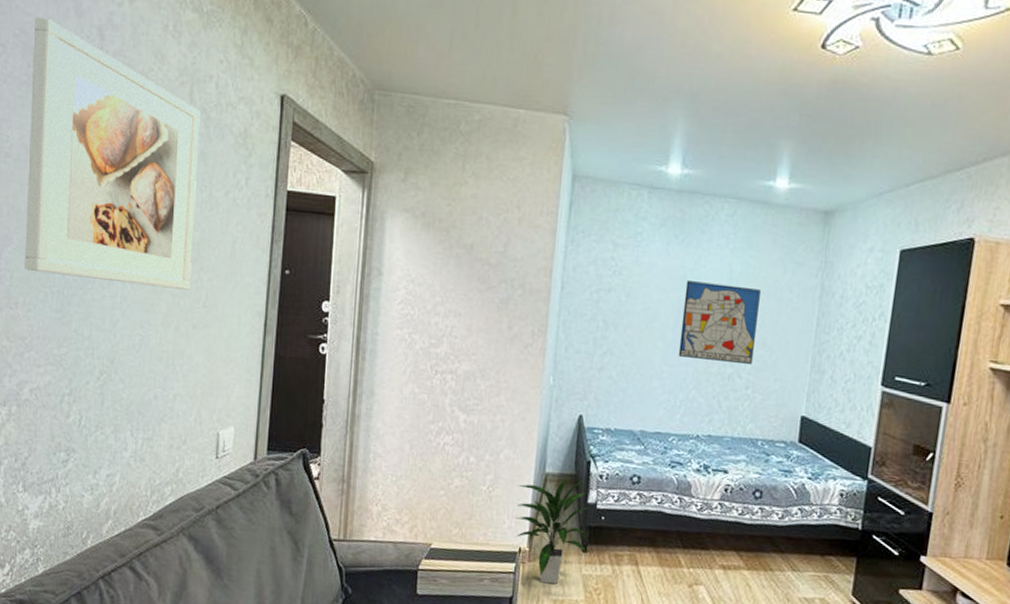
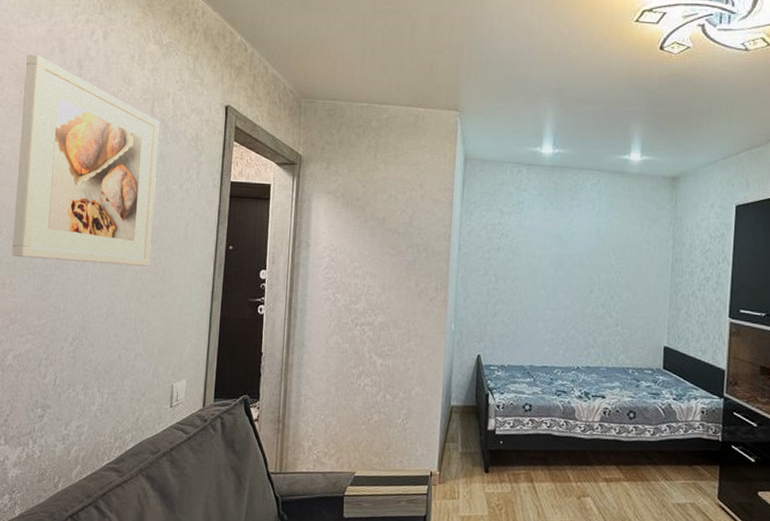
indoor plant: present [515,476,589,584] -> none [426,408,490,503]
wall art: present [678,281,761,364] -> none [558,239,623,305]

